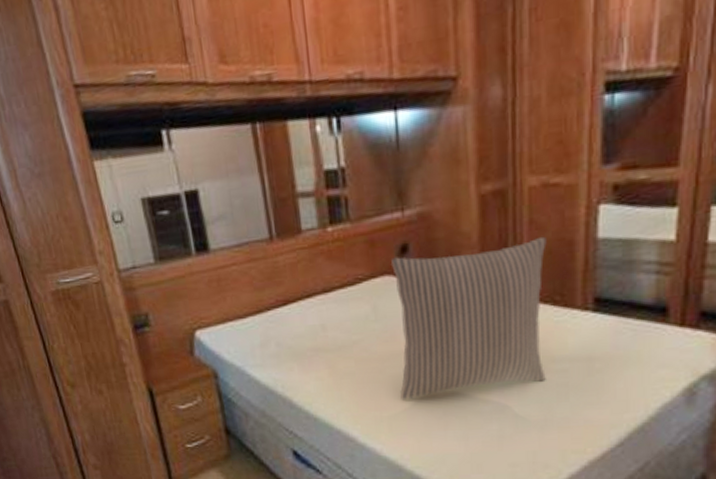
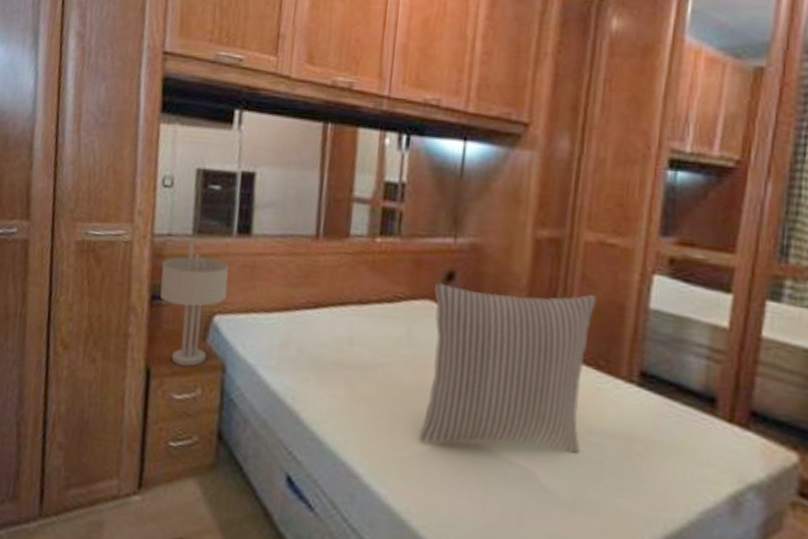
table lamp: none [135,269,201,381] -> present [159,242,229,367]

